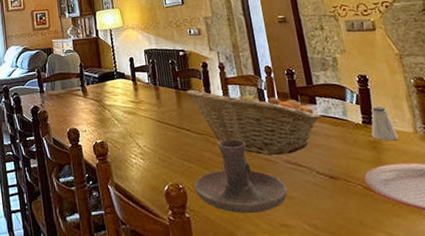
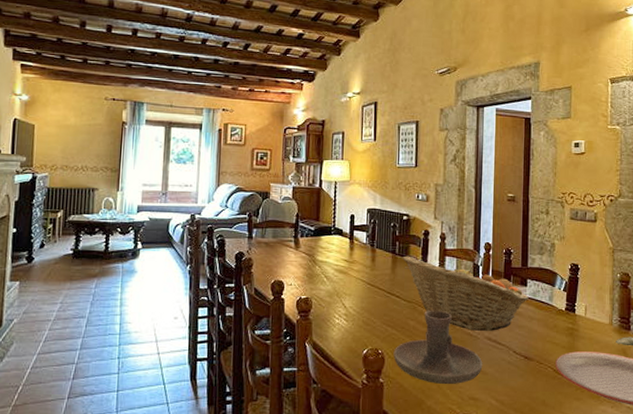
saltshaker: present [371,106,399,141] -> none [570,295,595,330]

